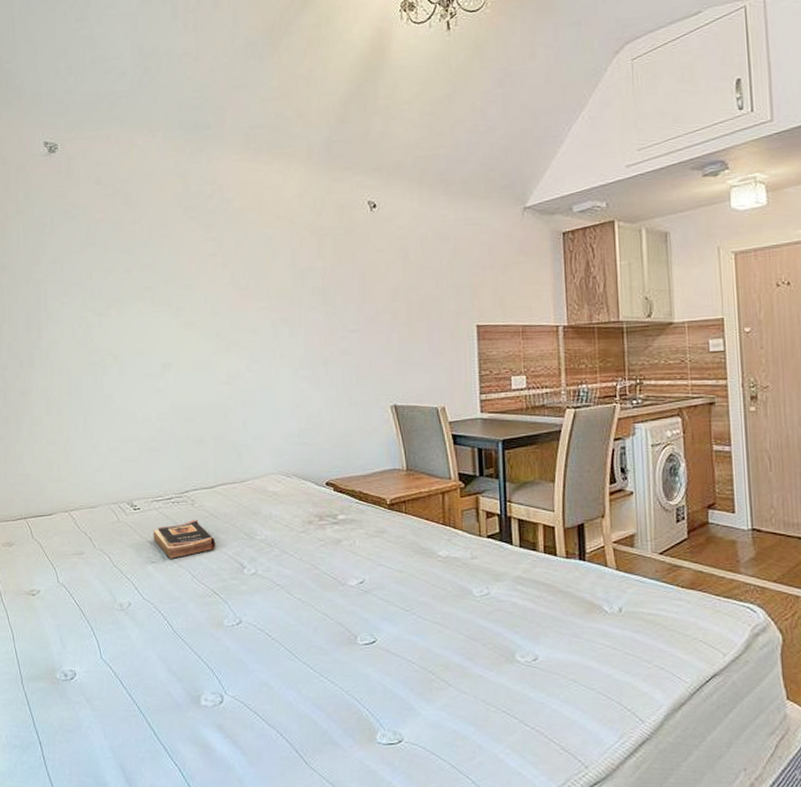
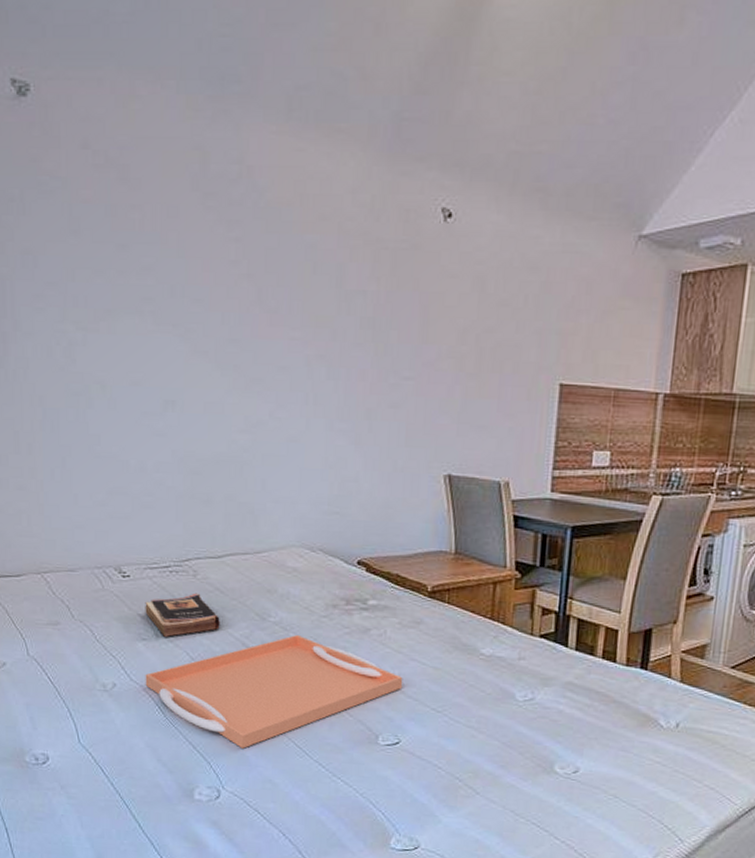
serving tray: none [155,549,374,655] -> present [145,634,403,749]

